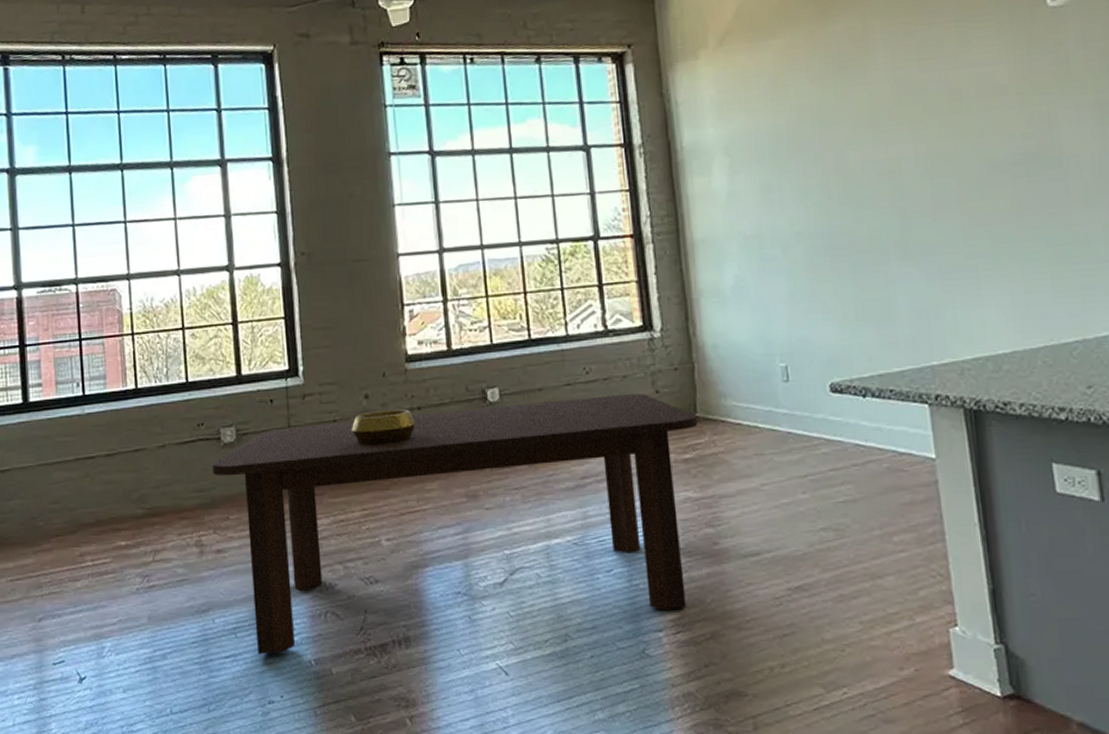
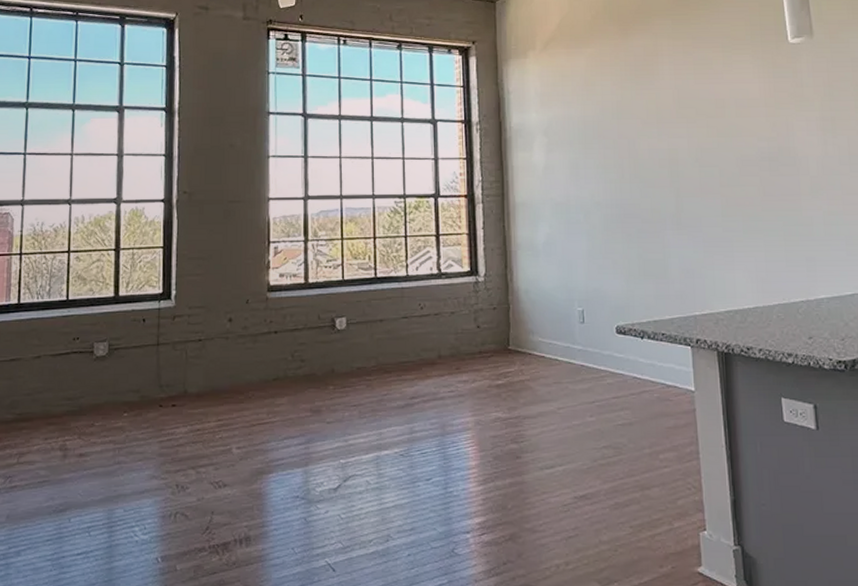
dining table: present [212,394,698,655] -> none [83,328,510,552]
decorative bowl: present [351,409,416,446] -> none [214,333,272,363]

